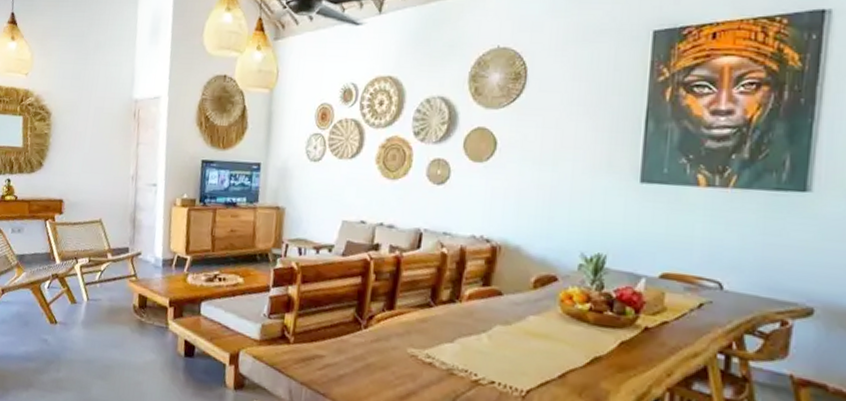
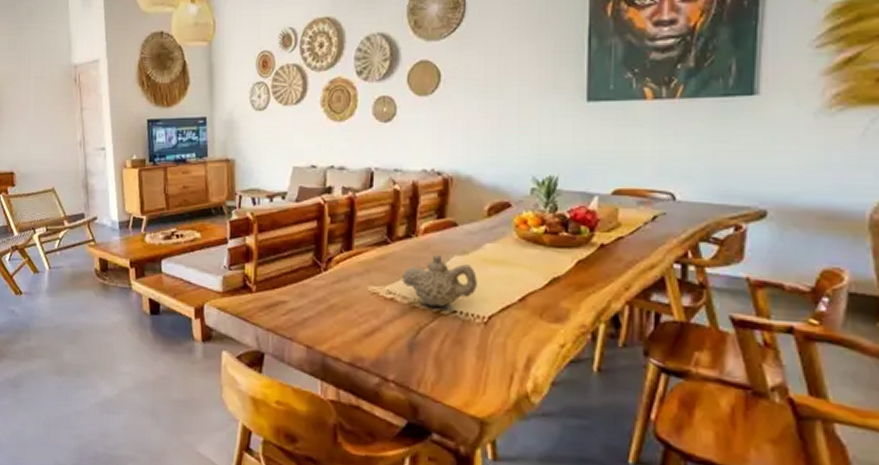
teapot: none [441,321,518,377] -> present [402,254,477,308]

